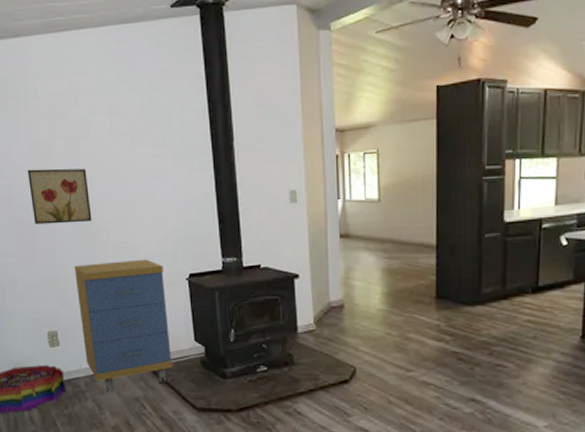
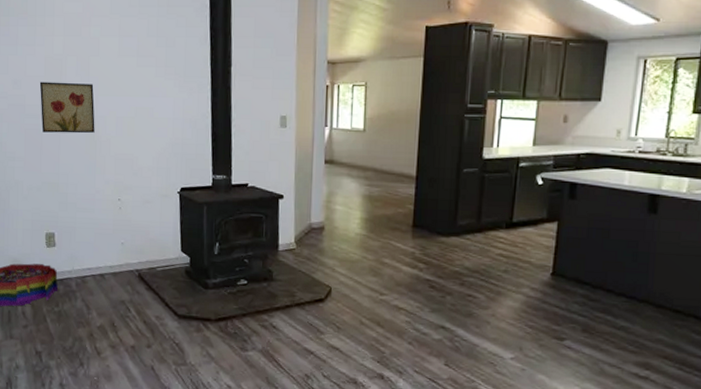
storage cabinet: present [74,259,173,393] -> none [75,171,159,294]

